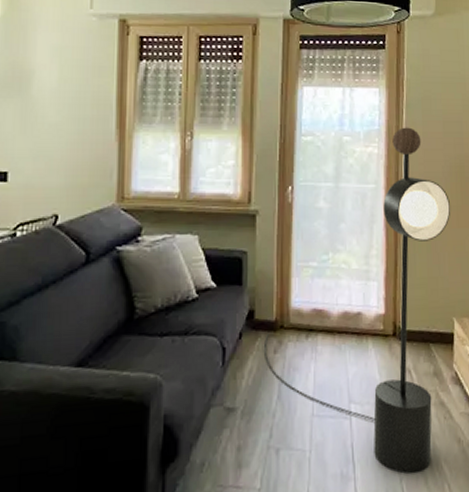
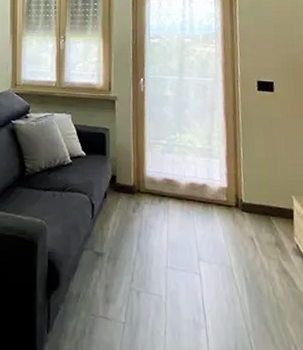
floor lamp: present [265,127,451,475] -> none [125,31,285,331]

